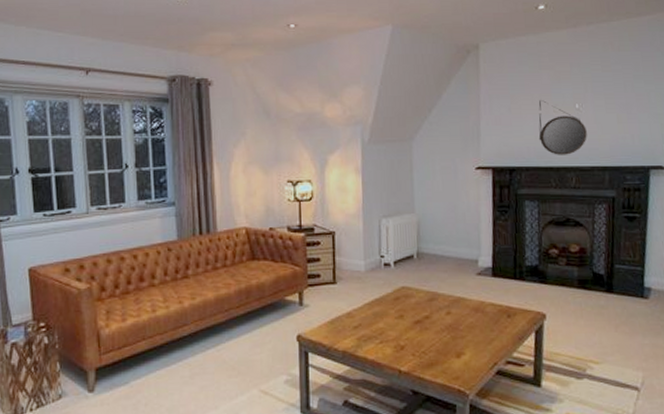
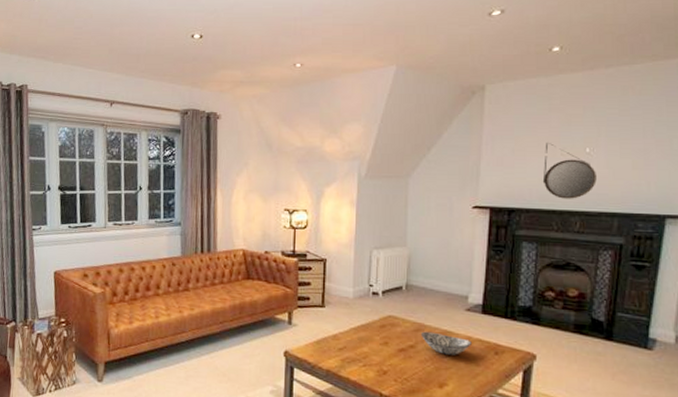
decorative bowl: none [436,300,485,322] -> present [421,331,472,355]

